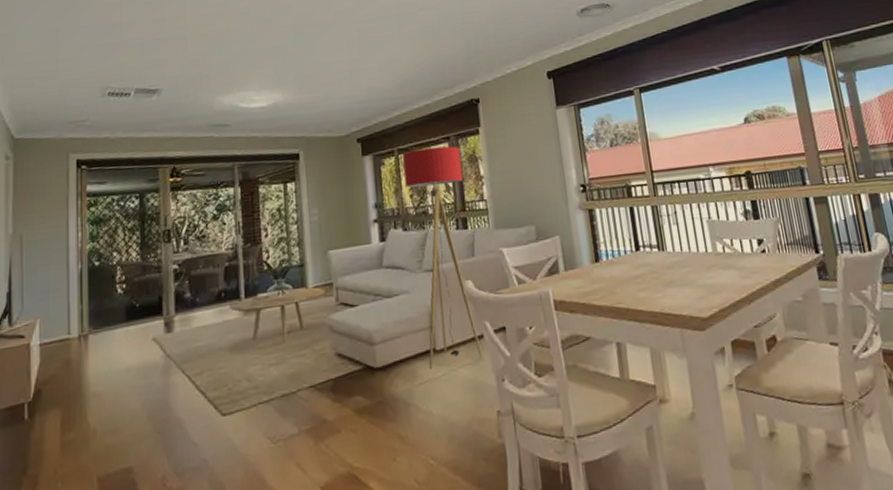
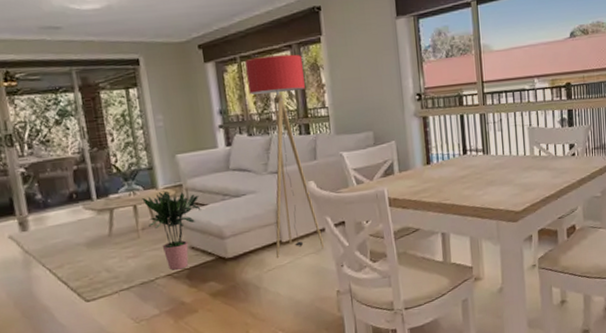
potted plant: none [290,289,351,381] -> present [142,190,202,270]

